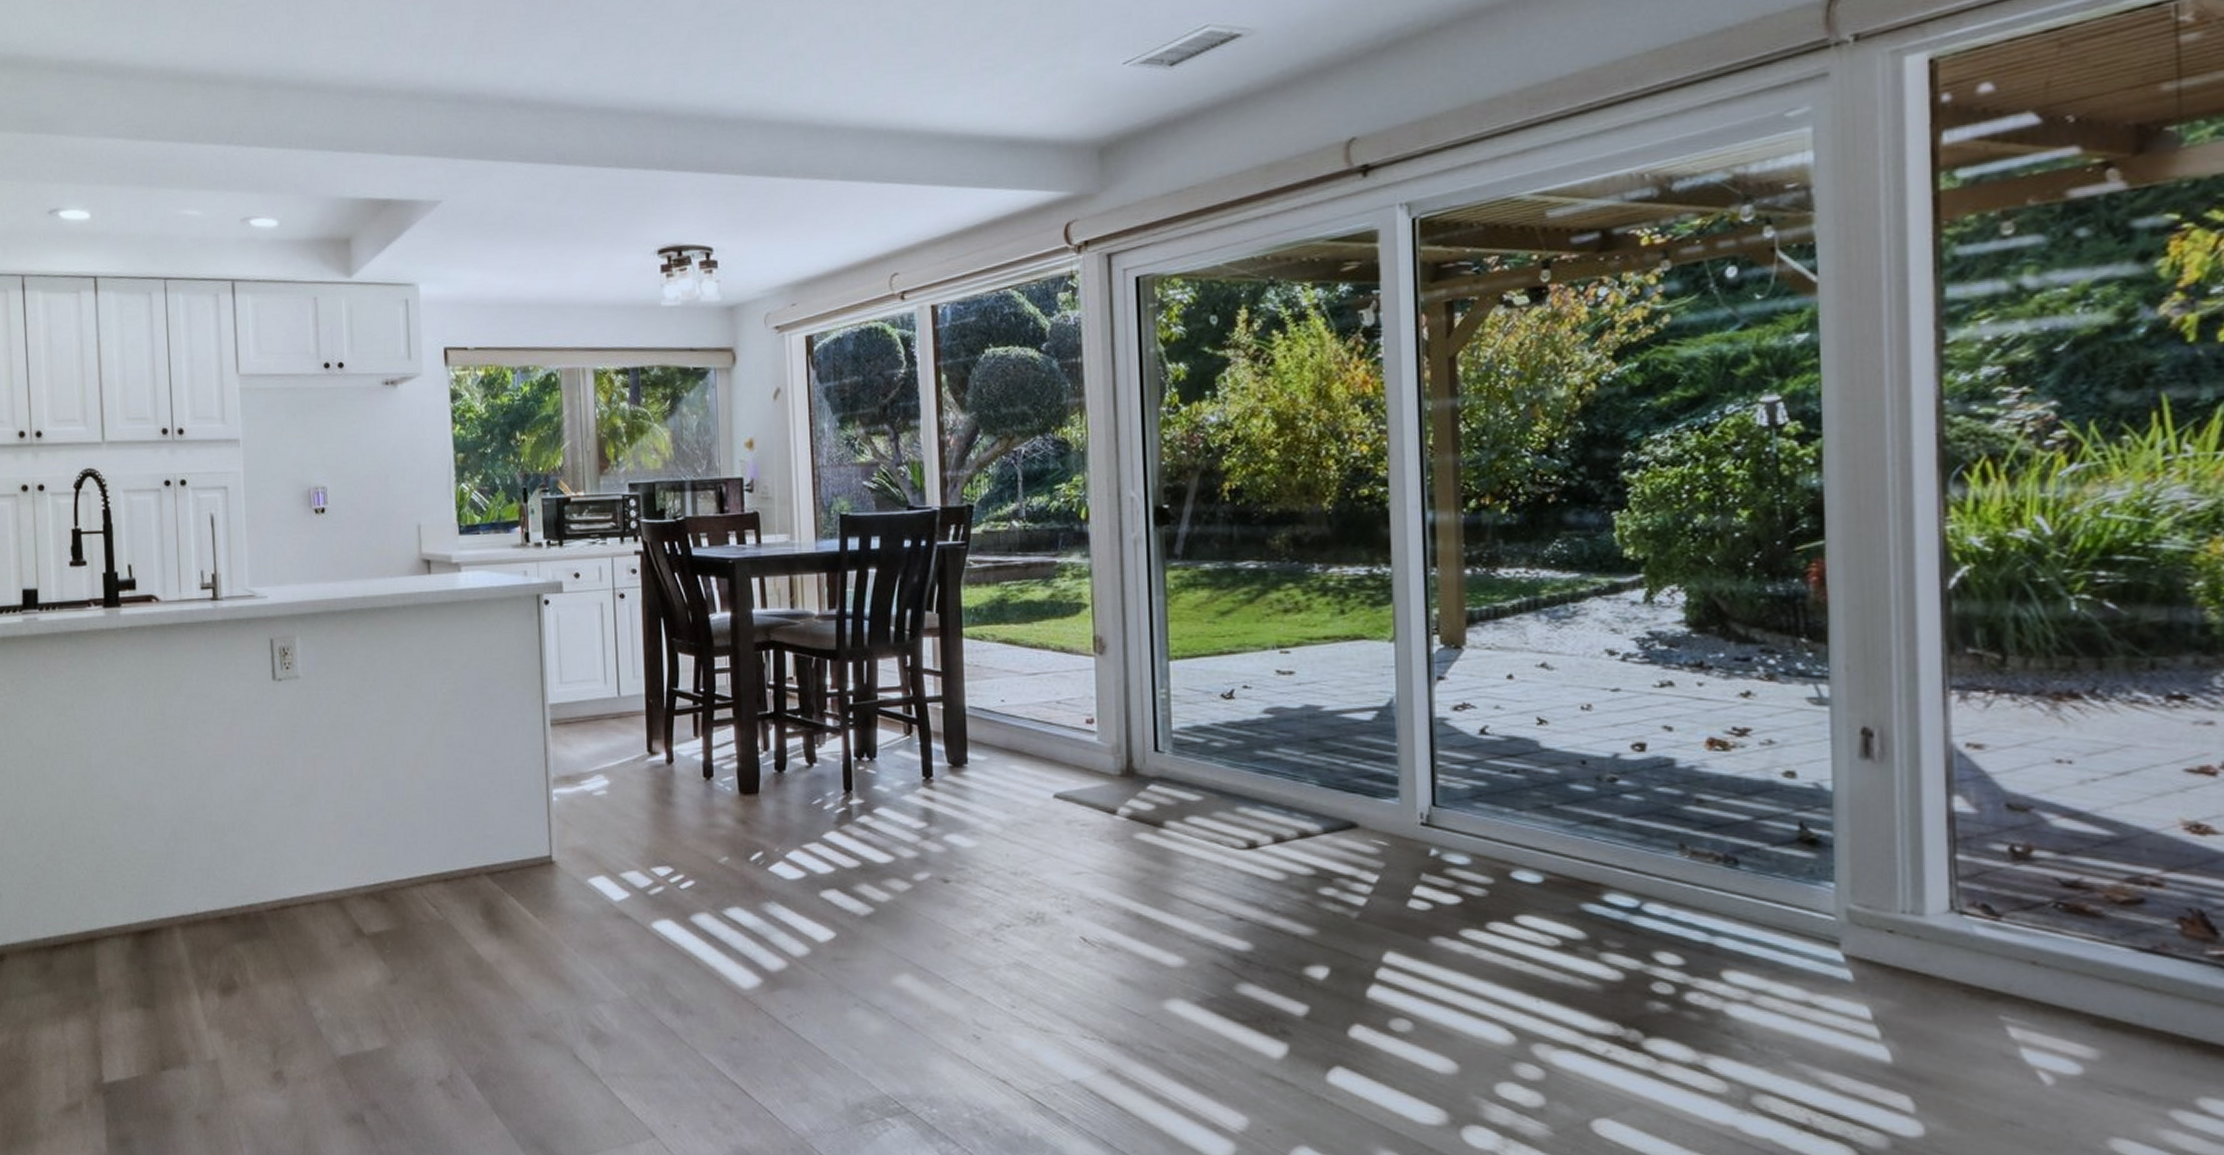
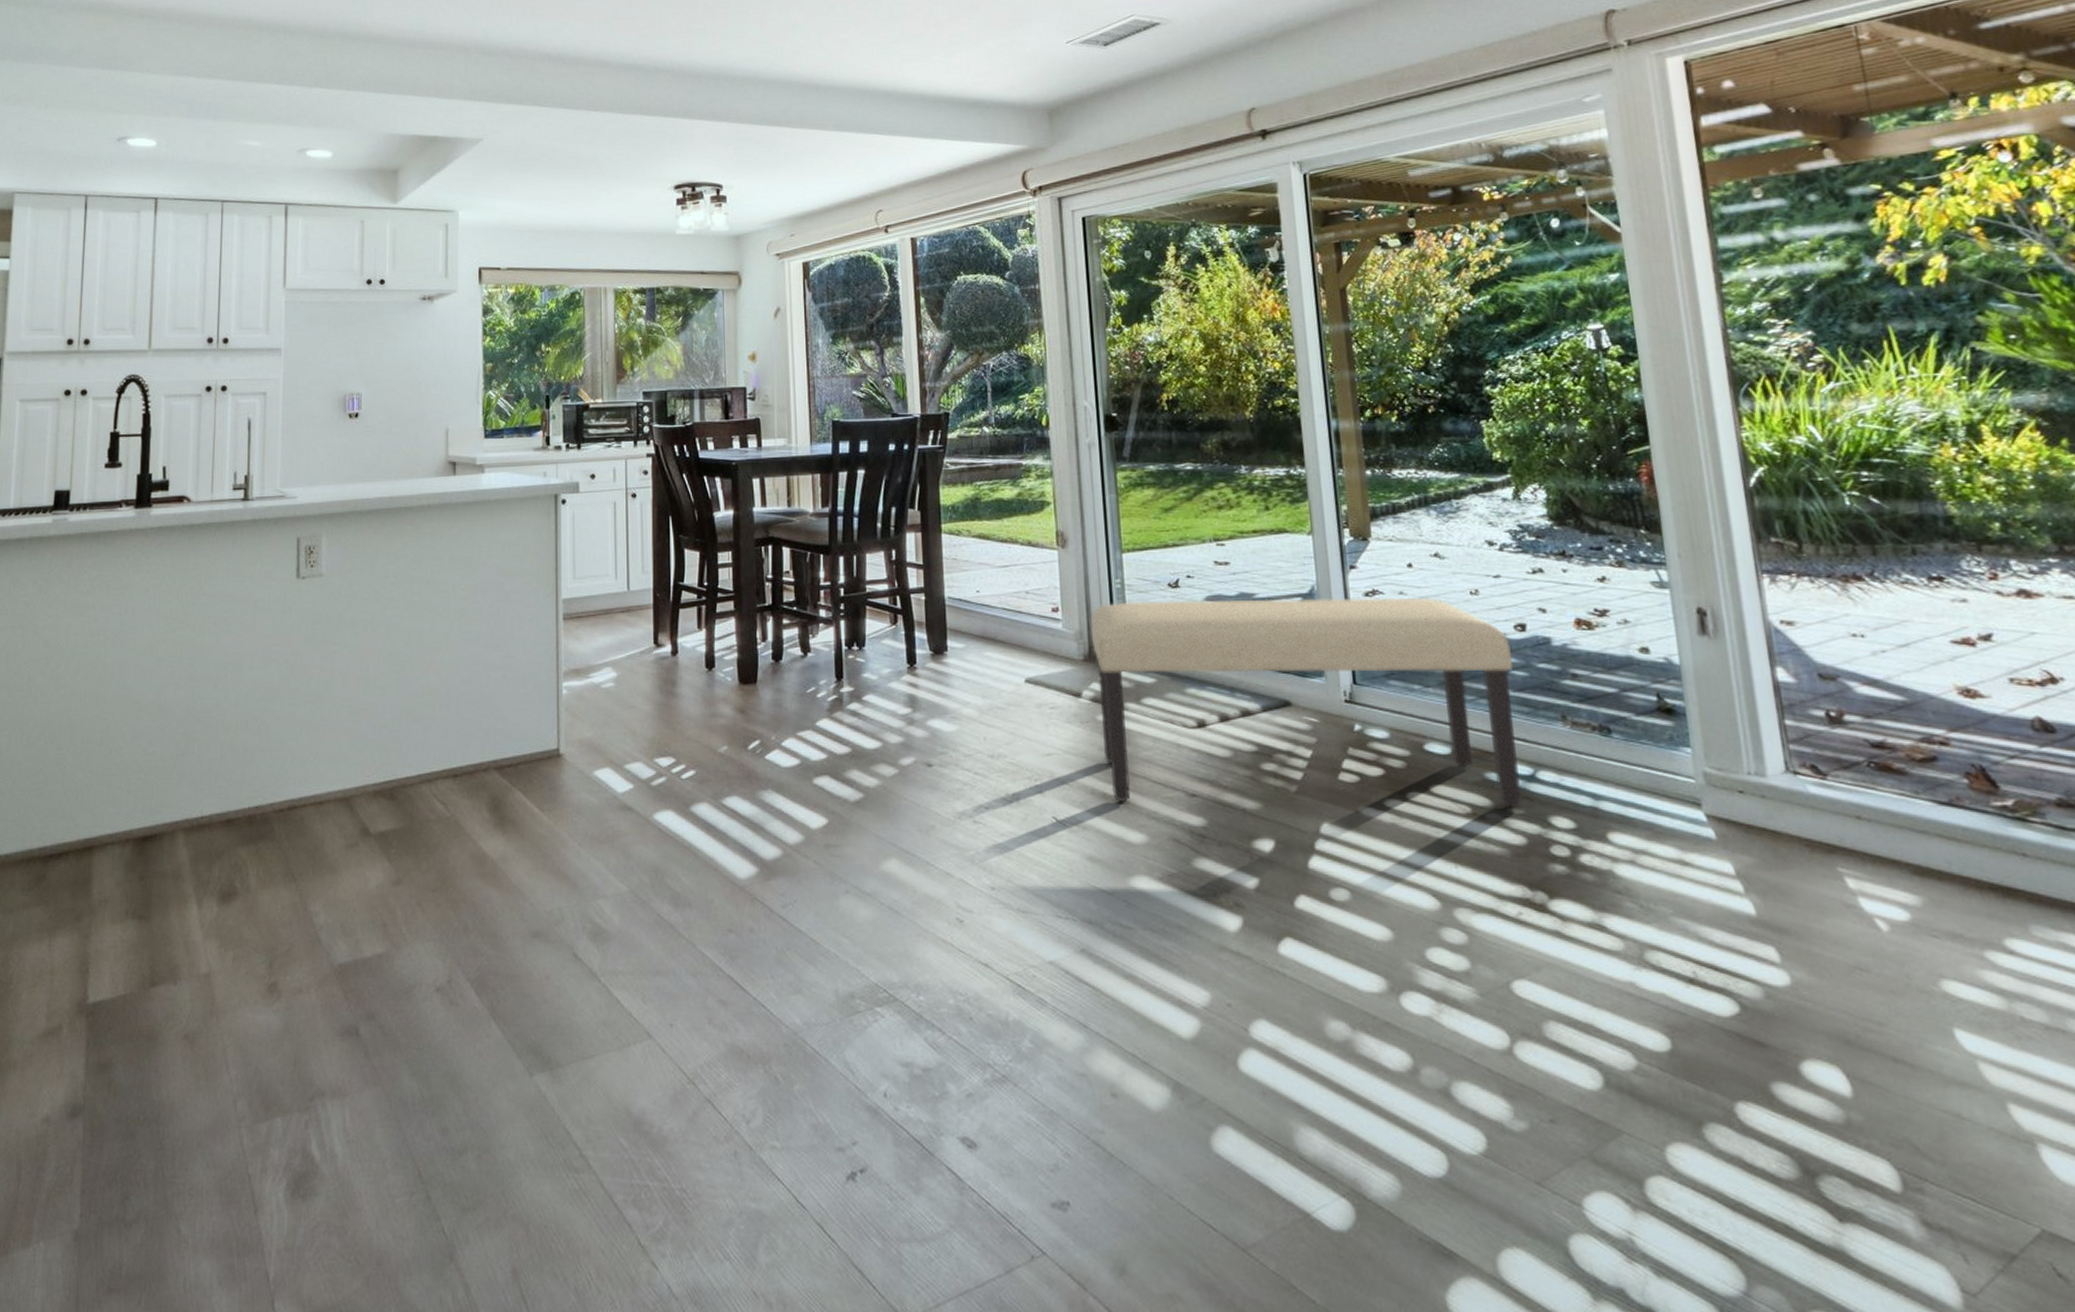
bench: none [1129,712,1627,942] -> present [1090,597,1522,808]

